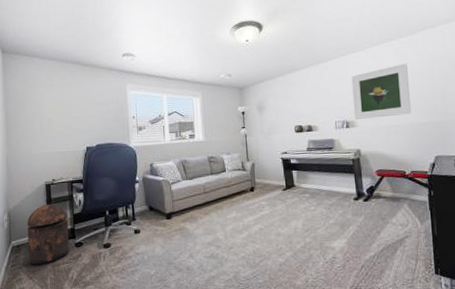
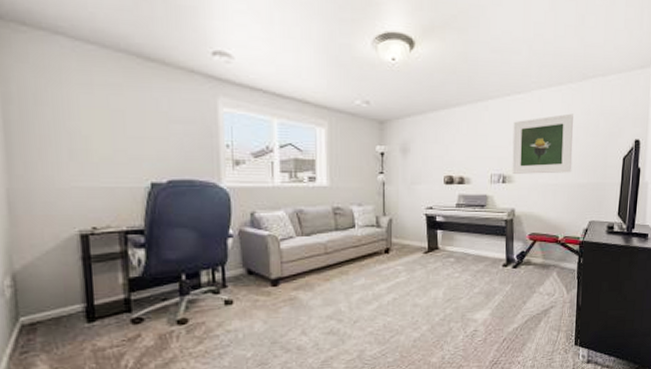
trash can: present [27,203,69,266] -> none [47,262,121,353]

